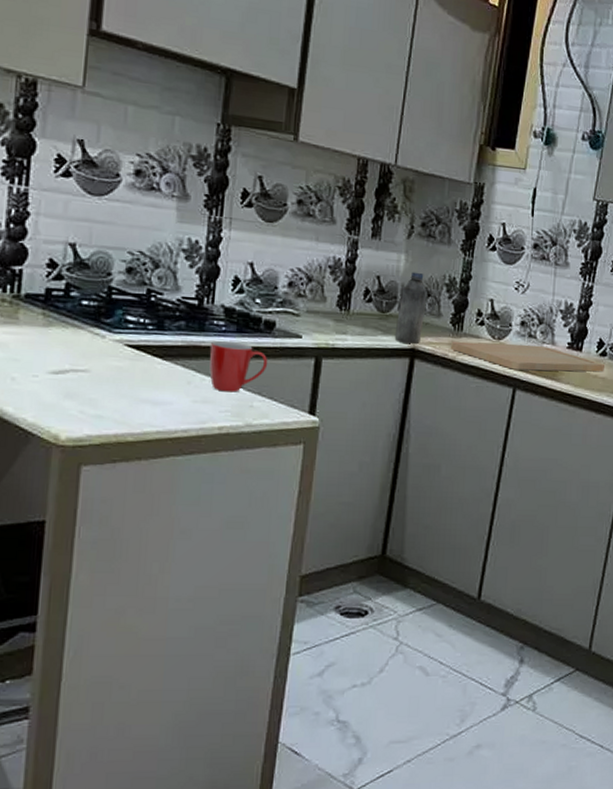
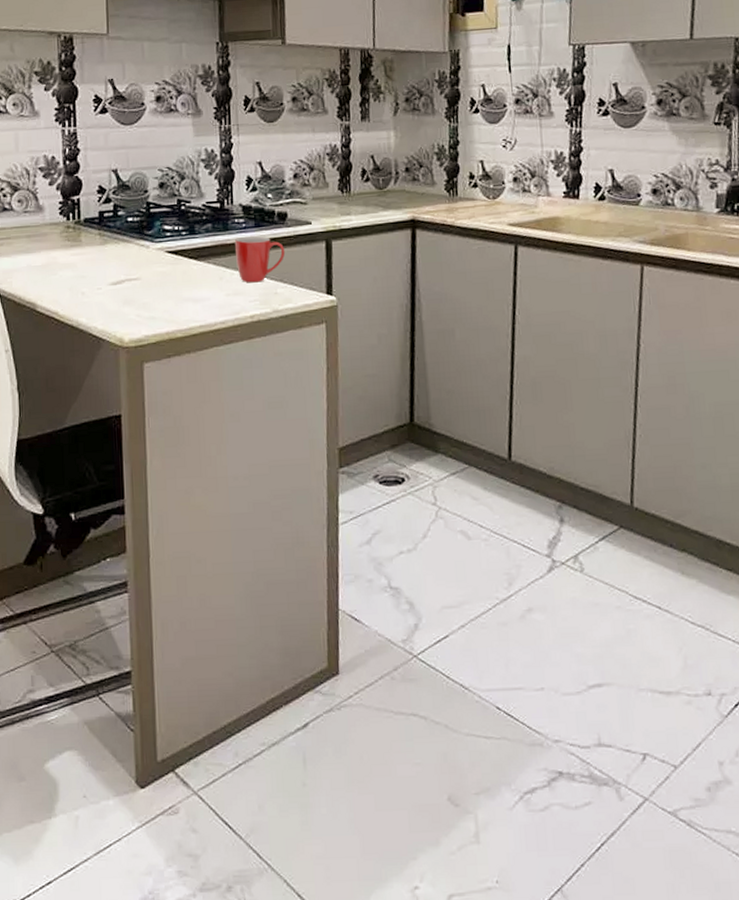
water bottle: present [394,272,427,345] -> none [394,145,420,216]
cutting board: present [451,341,606,372] -> none [448,198,606,227]

